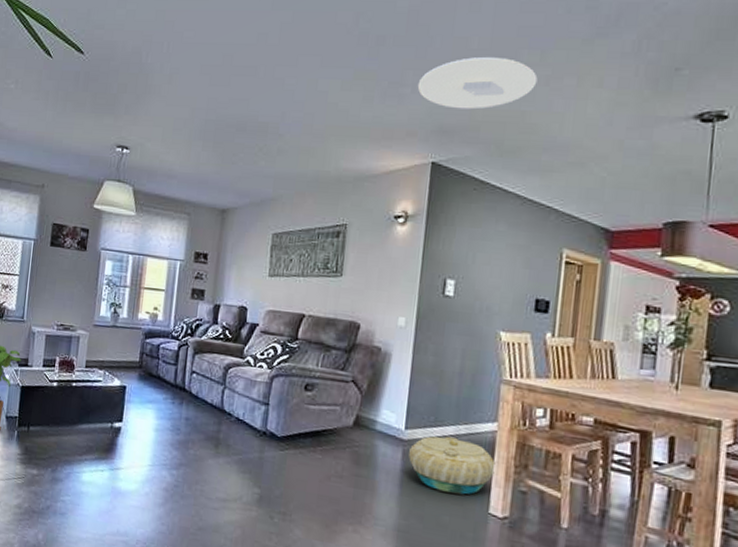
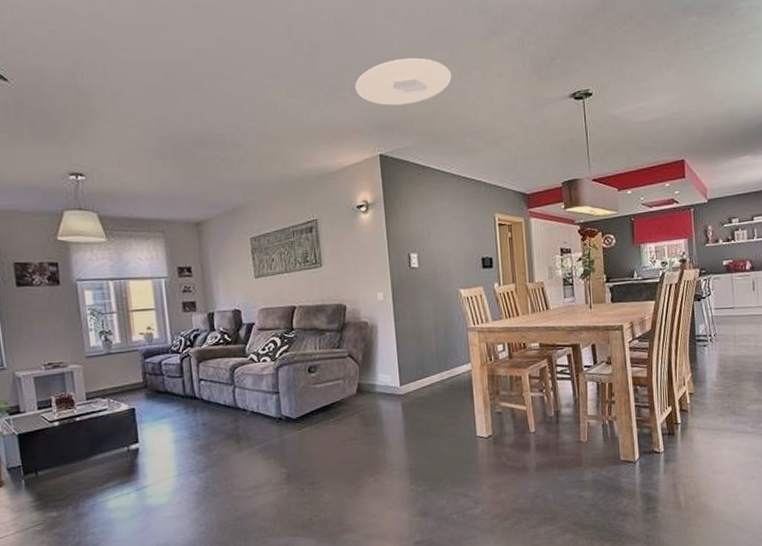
basket: present [409,436,496,495] -> none [407,382,476,429]

